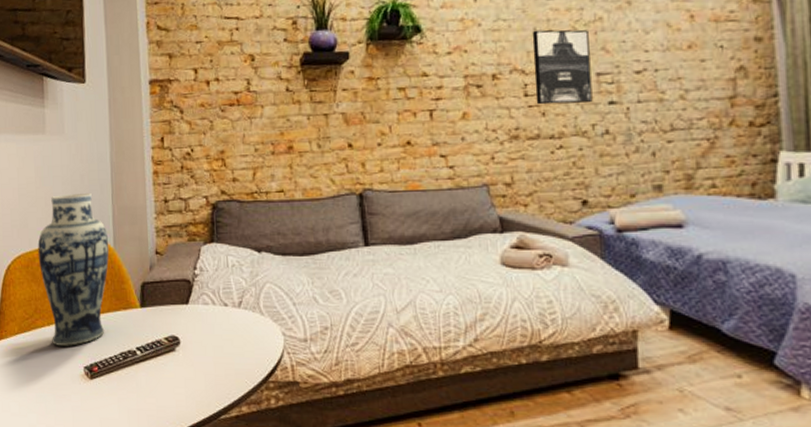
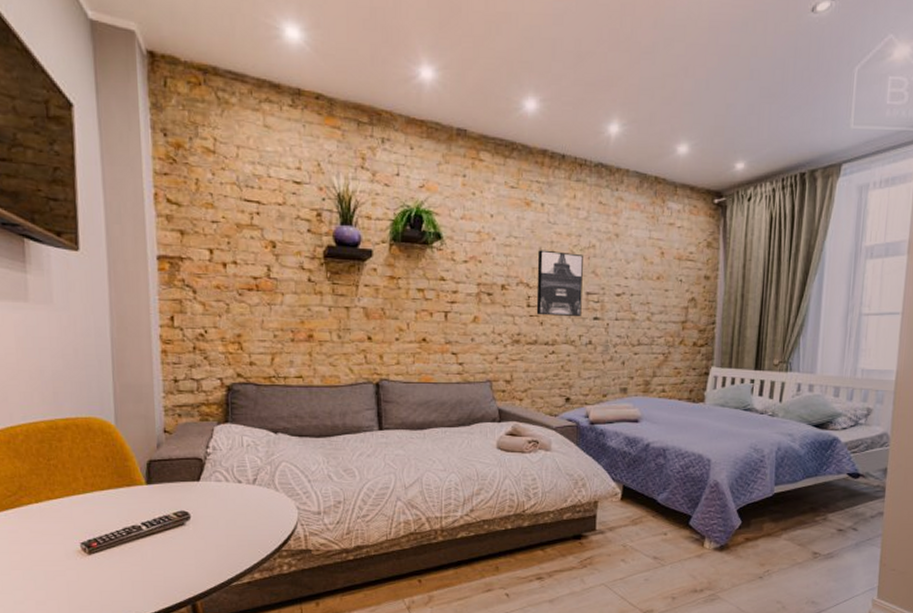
vase: present [38,193,109,346] -> none [21,368,110,523]

